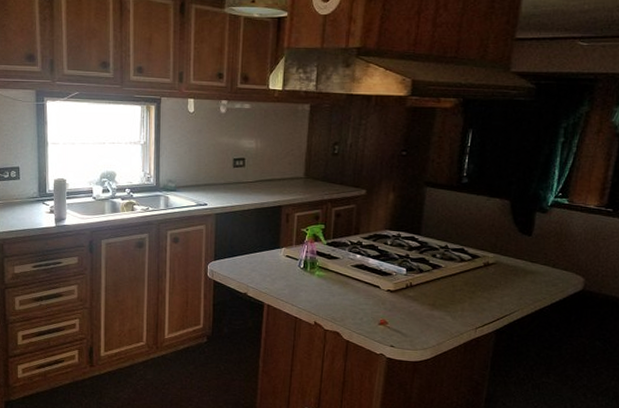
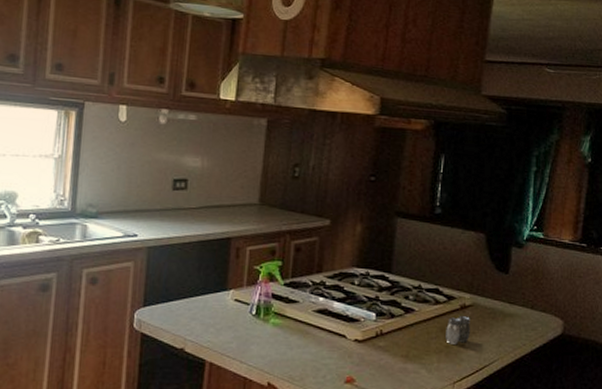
salt and pepper shaker: none [469,272,493,296] -> present [446,316,470,344]

